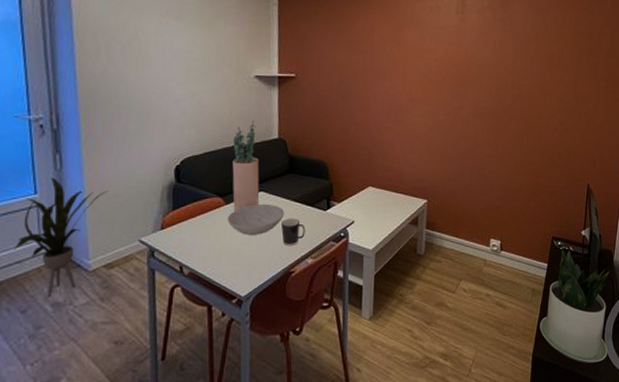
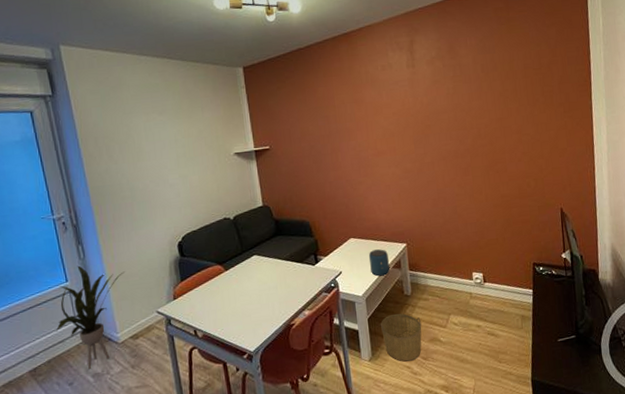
bowl: present [227,205,285,235] -> none [228,266,279,296]
vase: present [232,121,260,212] -> none [224,193,255,277]
mug: present [281,218,306,245] -> none [277,275,299,301]
speaker: none [385,202,406,231] -> present [368,249,390,277]
basket: none [386,272,430,324] -> present [380,313,422,362]
planter: present [540,249,610,364] -> none [534,274,608,383]

